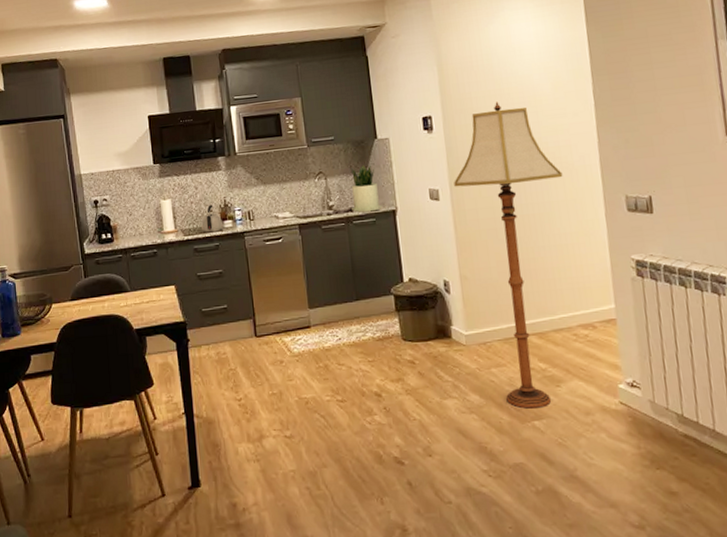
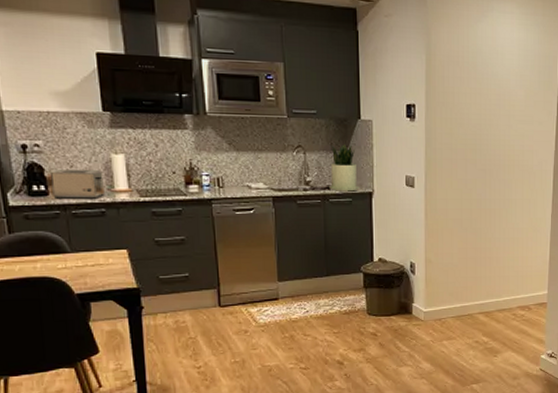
toaster: none [114,215,156,245] -> present [49,168,105,200]
kettle: present [200,204,224,233] -> none [160,166,189,196]
floor lamp: present [454,102,563,409] -> none [429,100,523,374]

